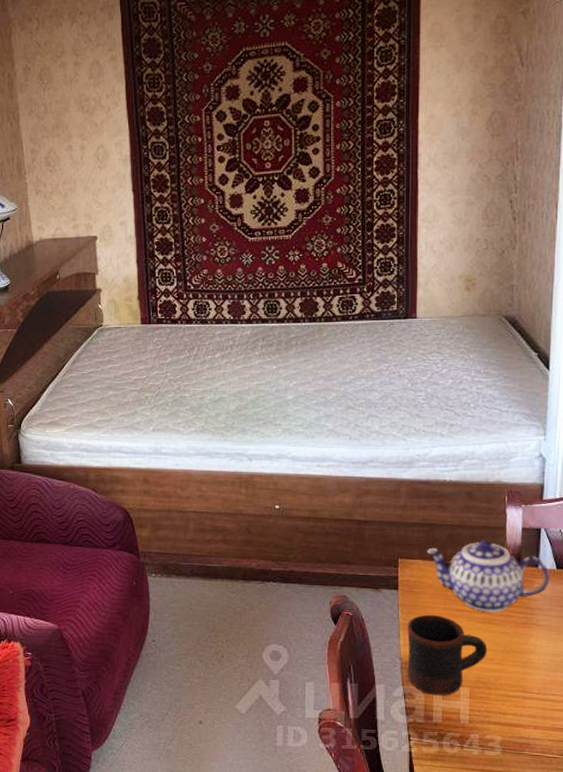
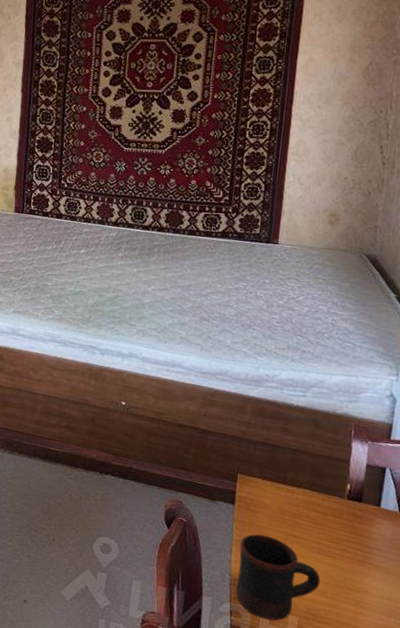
teapot: present [427,540,550,613] -> none [267,468,392,546]

